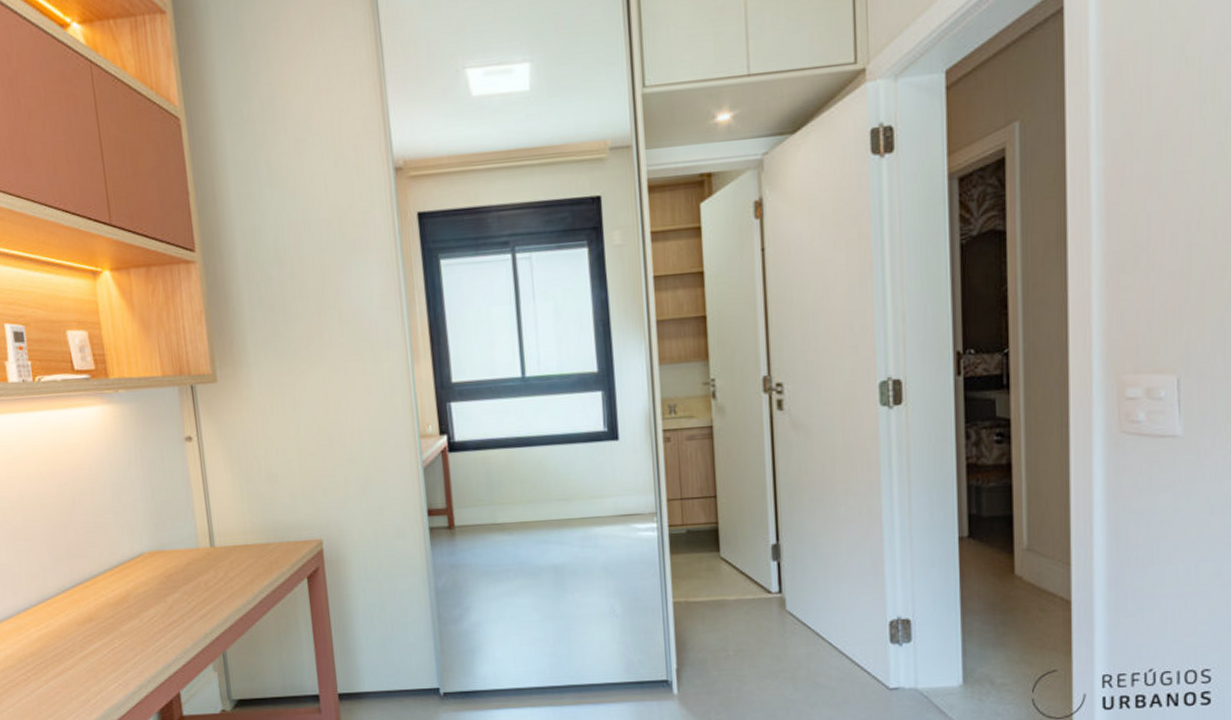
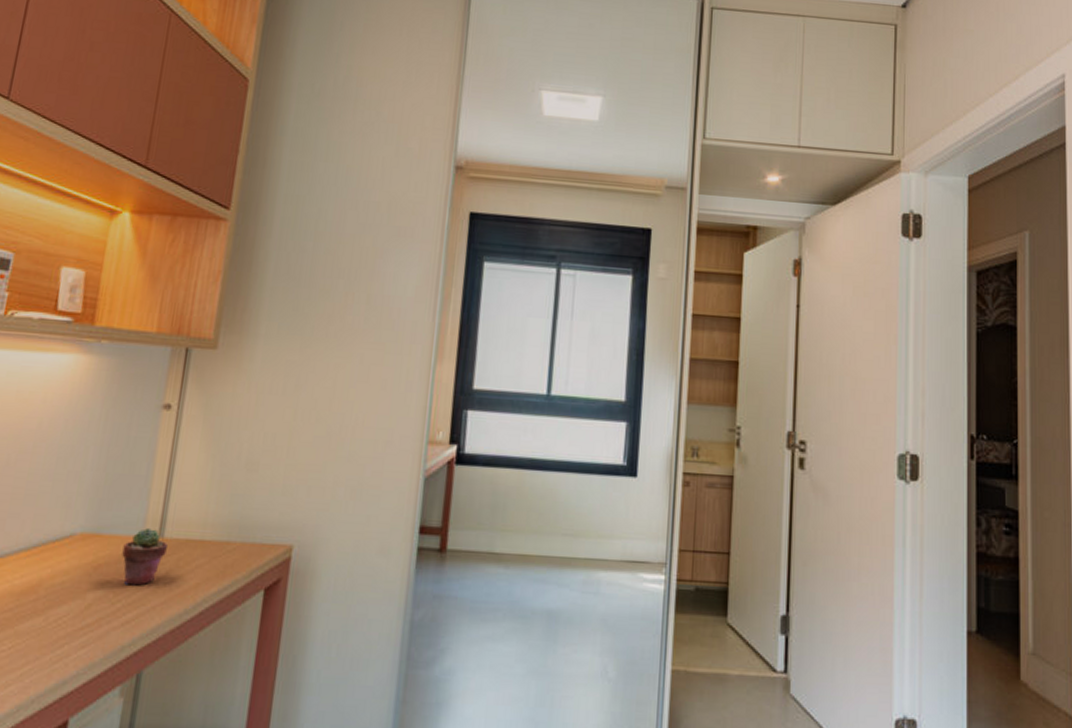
potted succulent: none [184,541,220,588] -> present [122,528,168,586]

